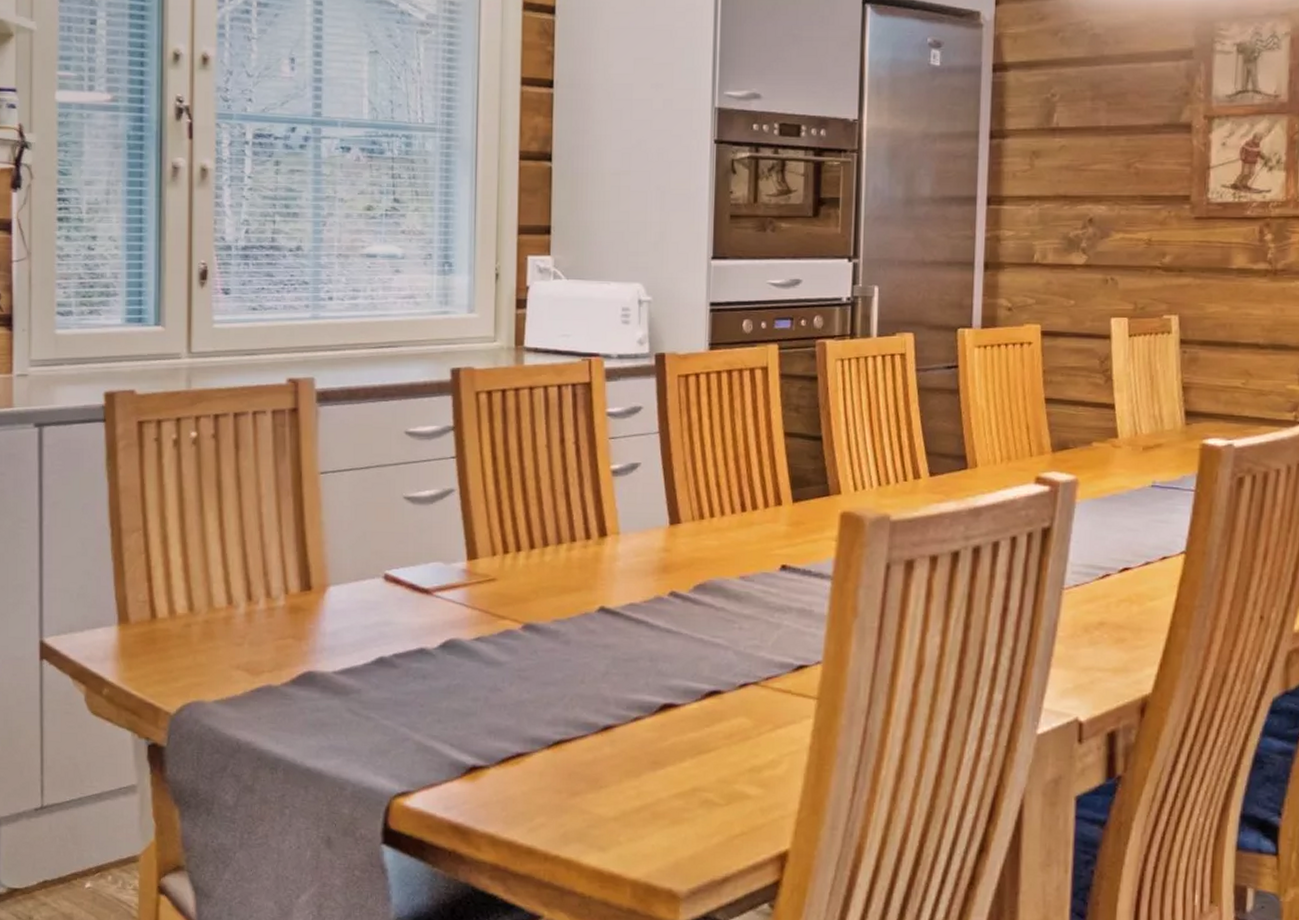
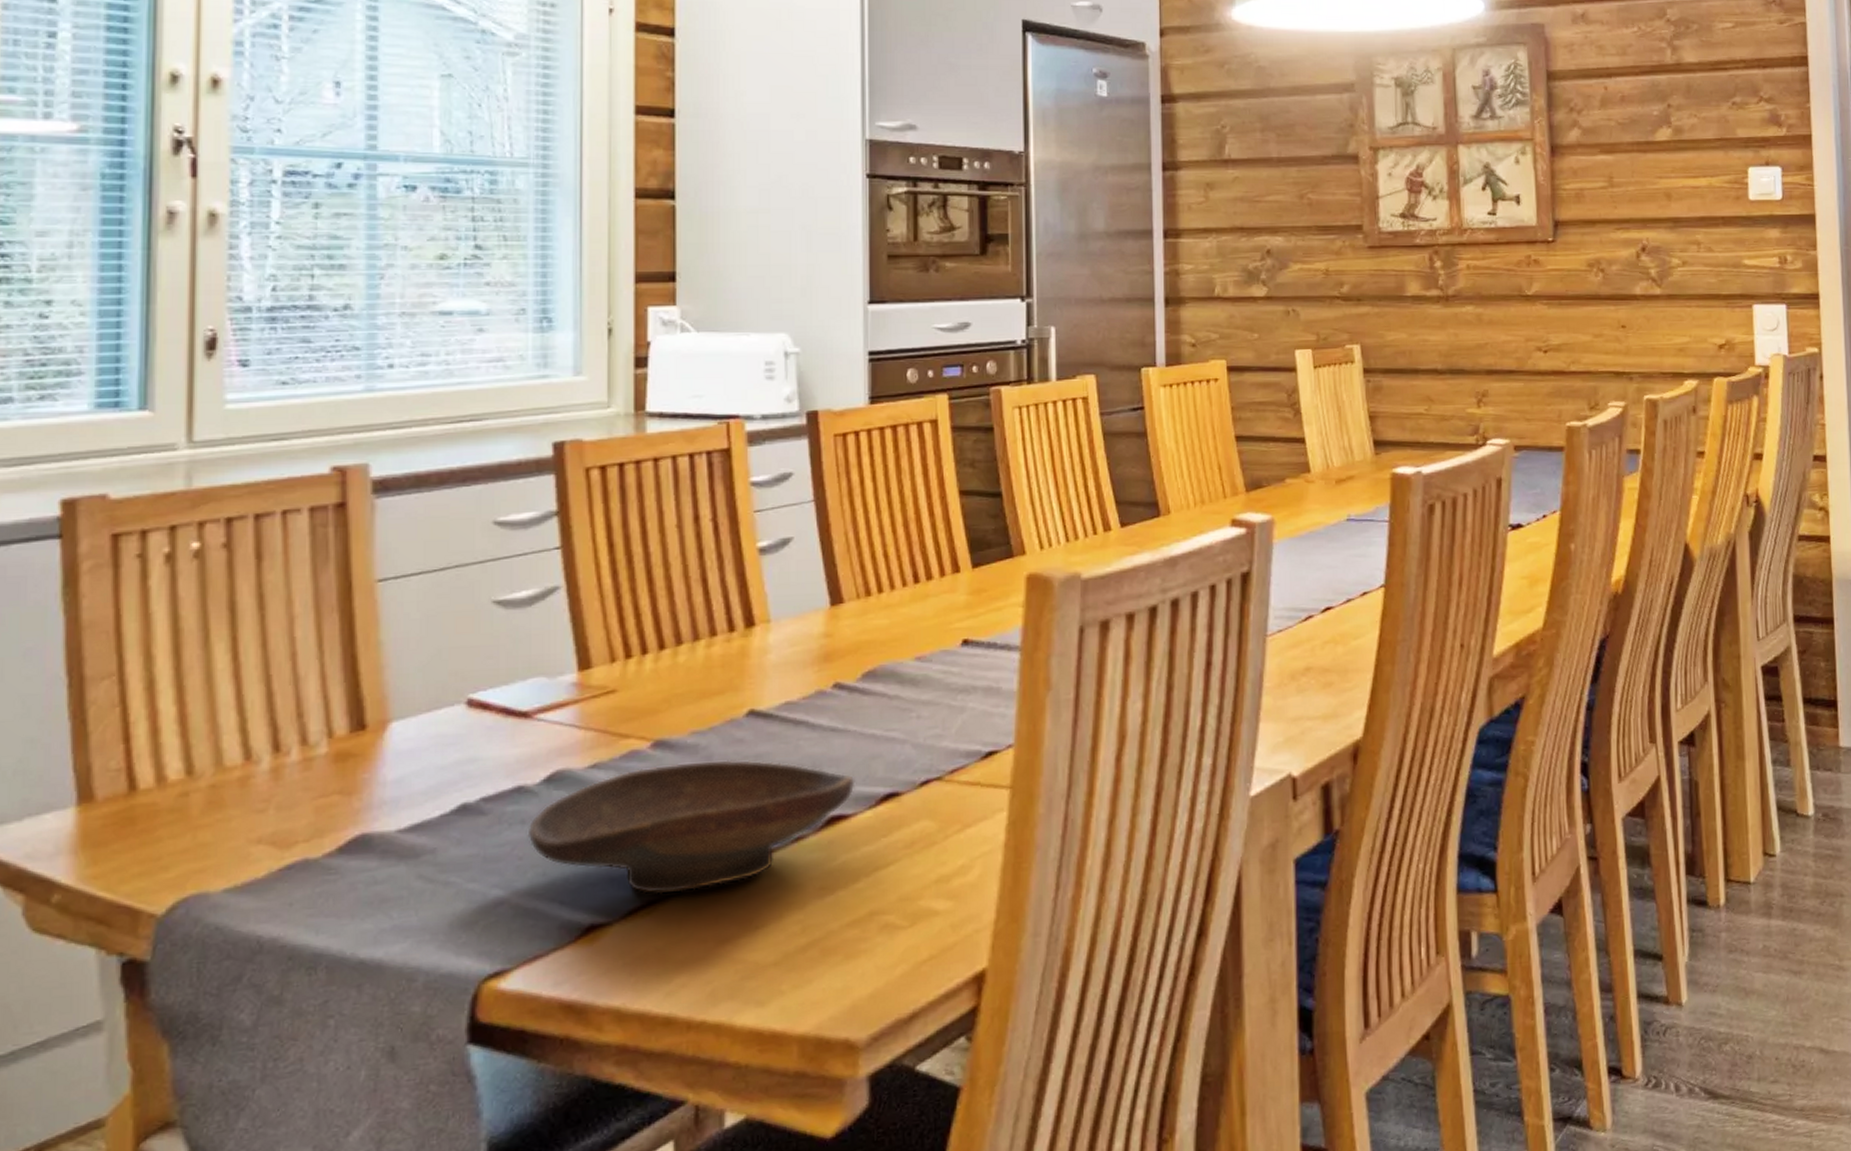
decorative bowl: none [427,644,685,750] -> present [527,760,855,894]

